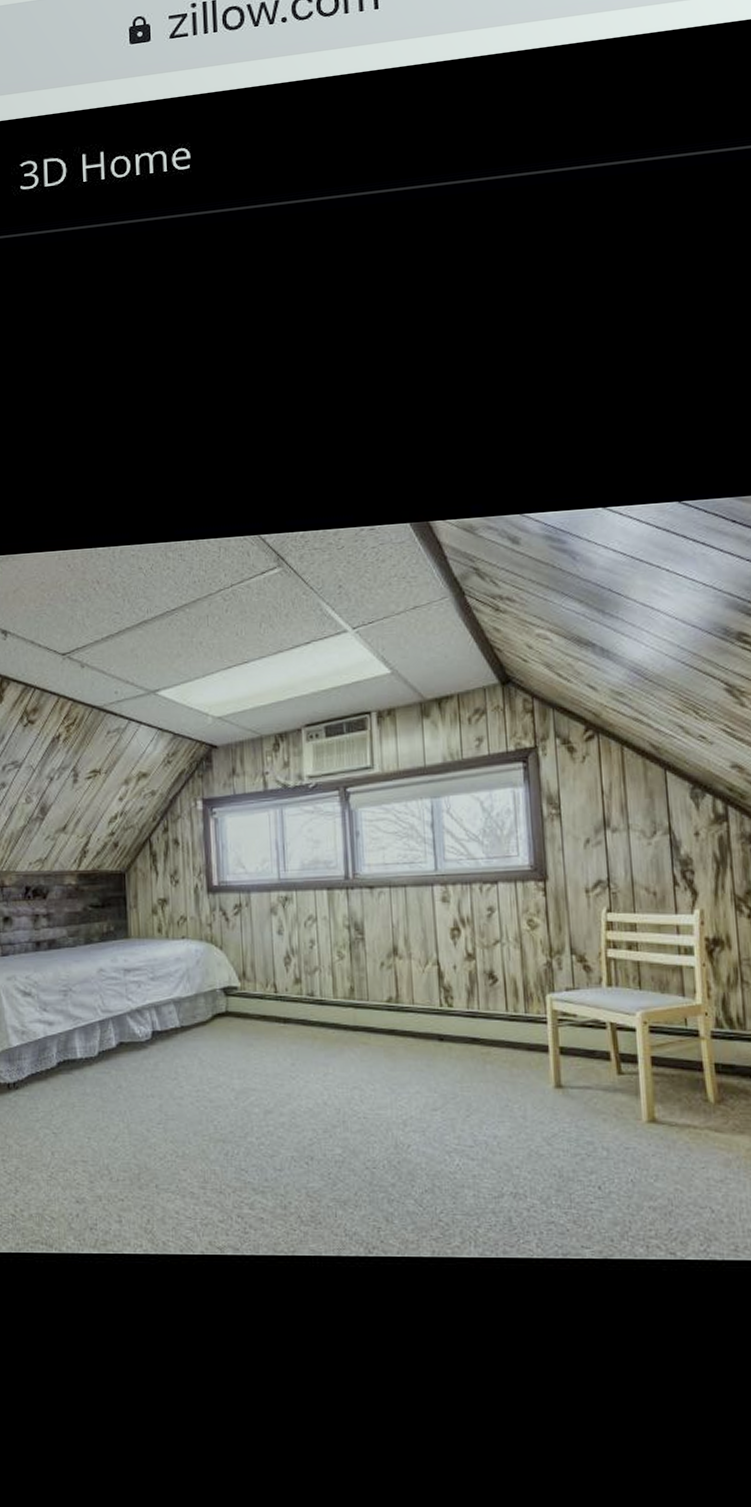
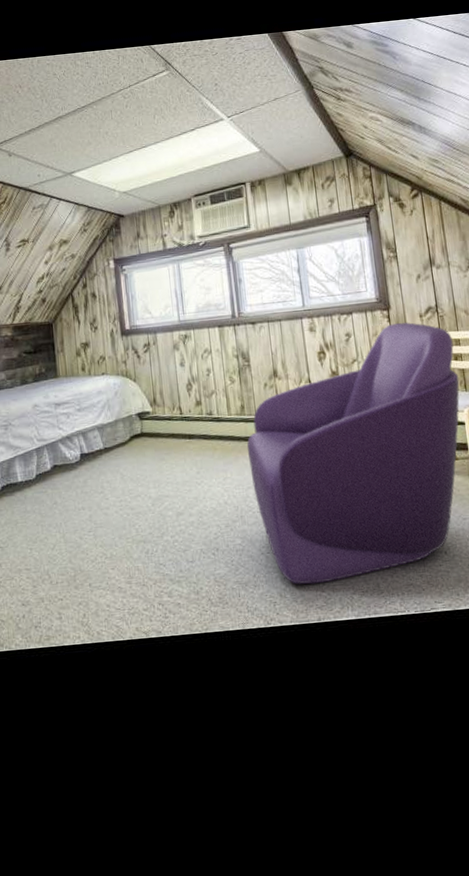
armchair: none [354,898,632,1211] -> present [247,322,460,585]

